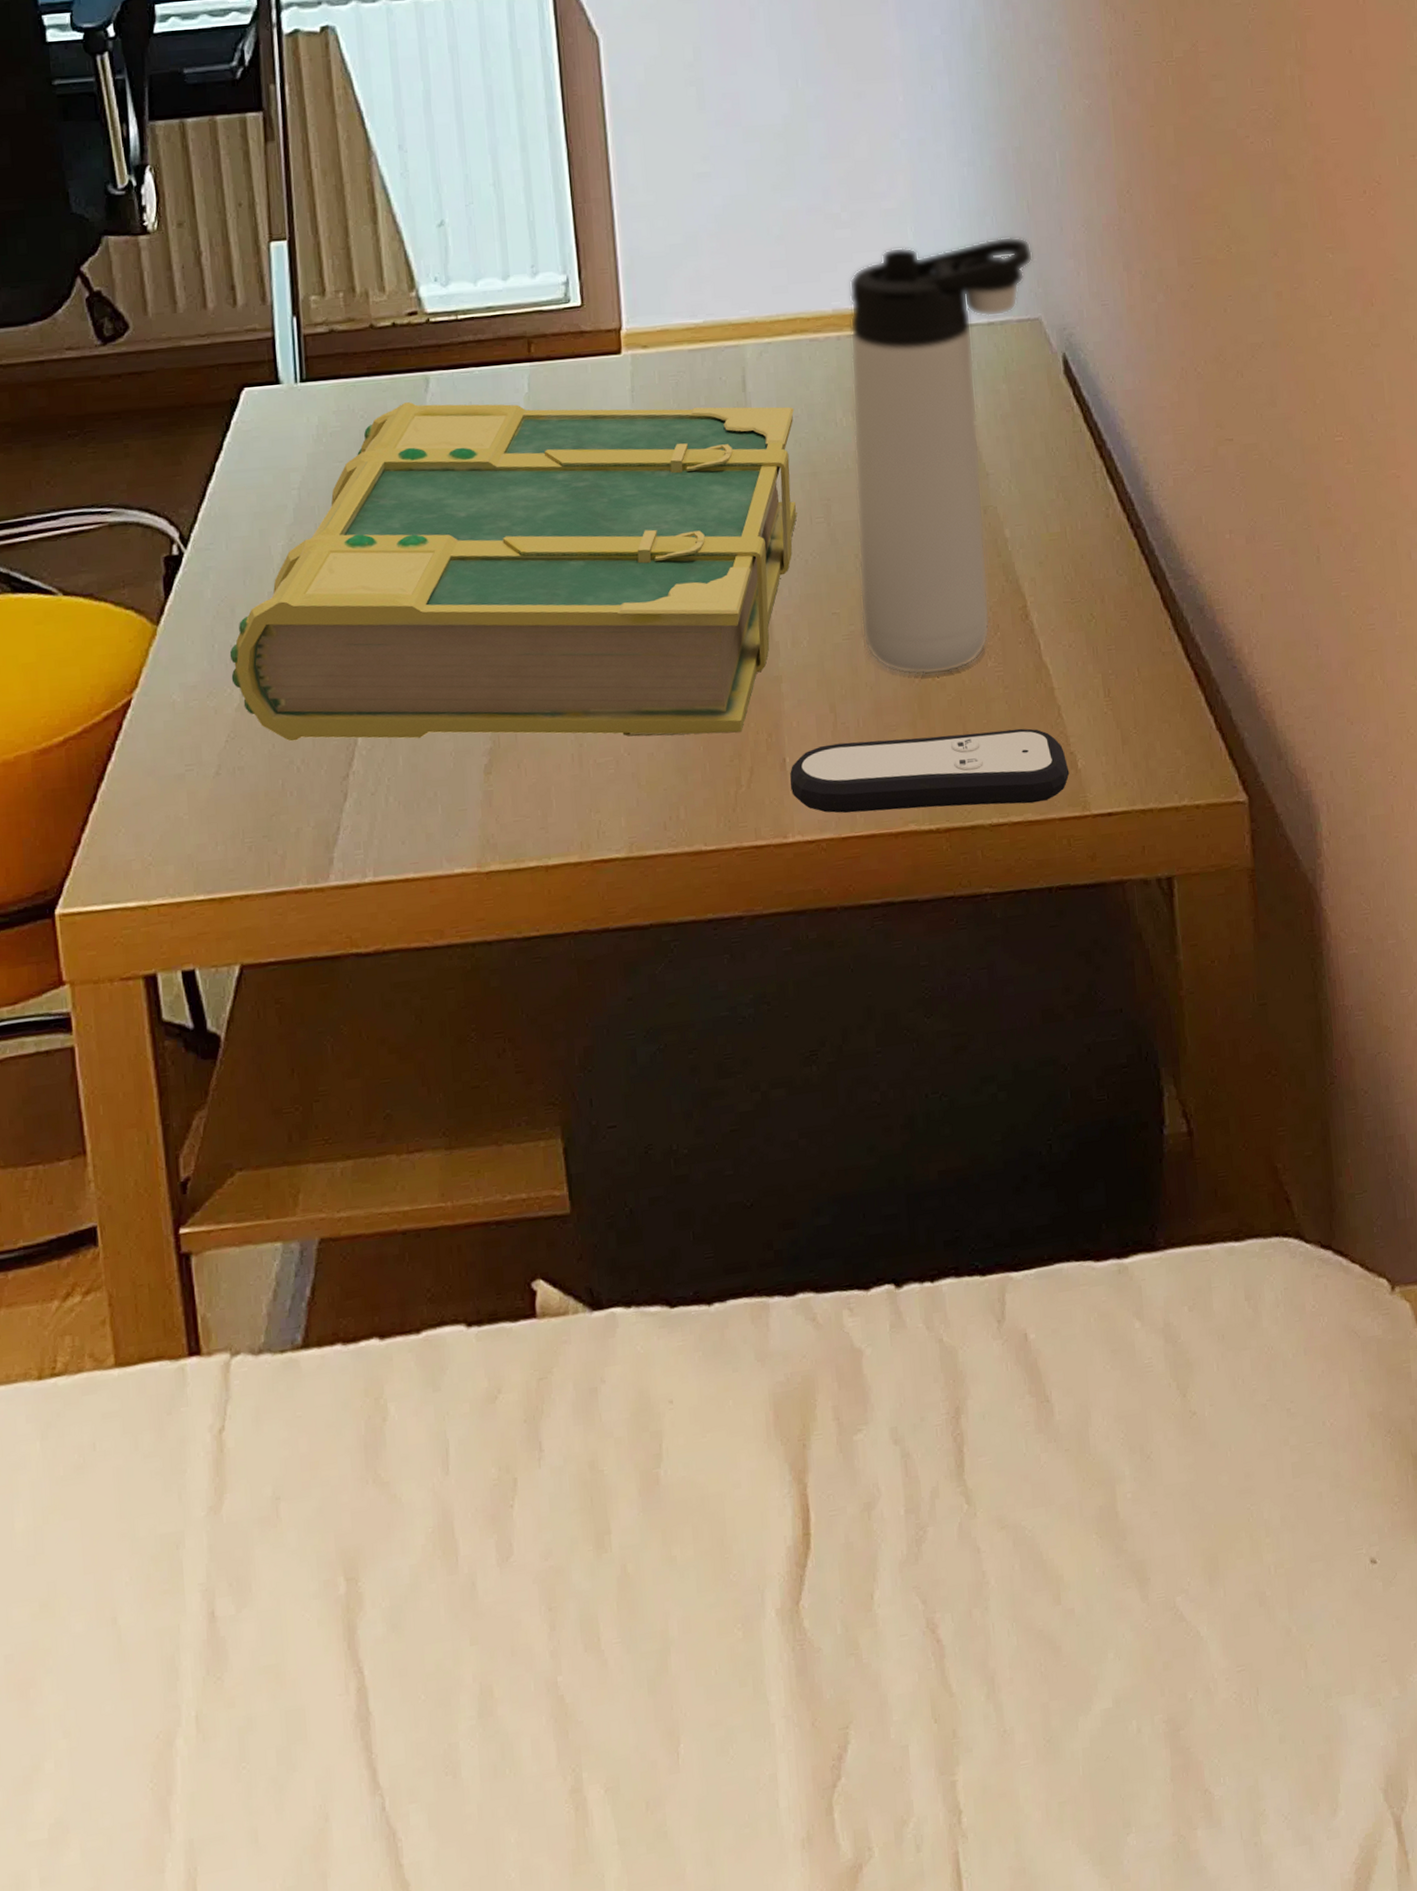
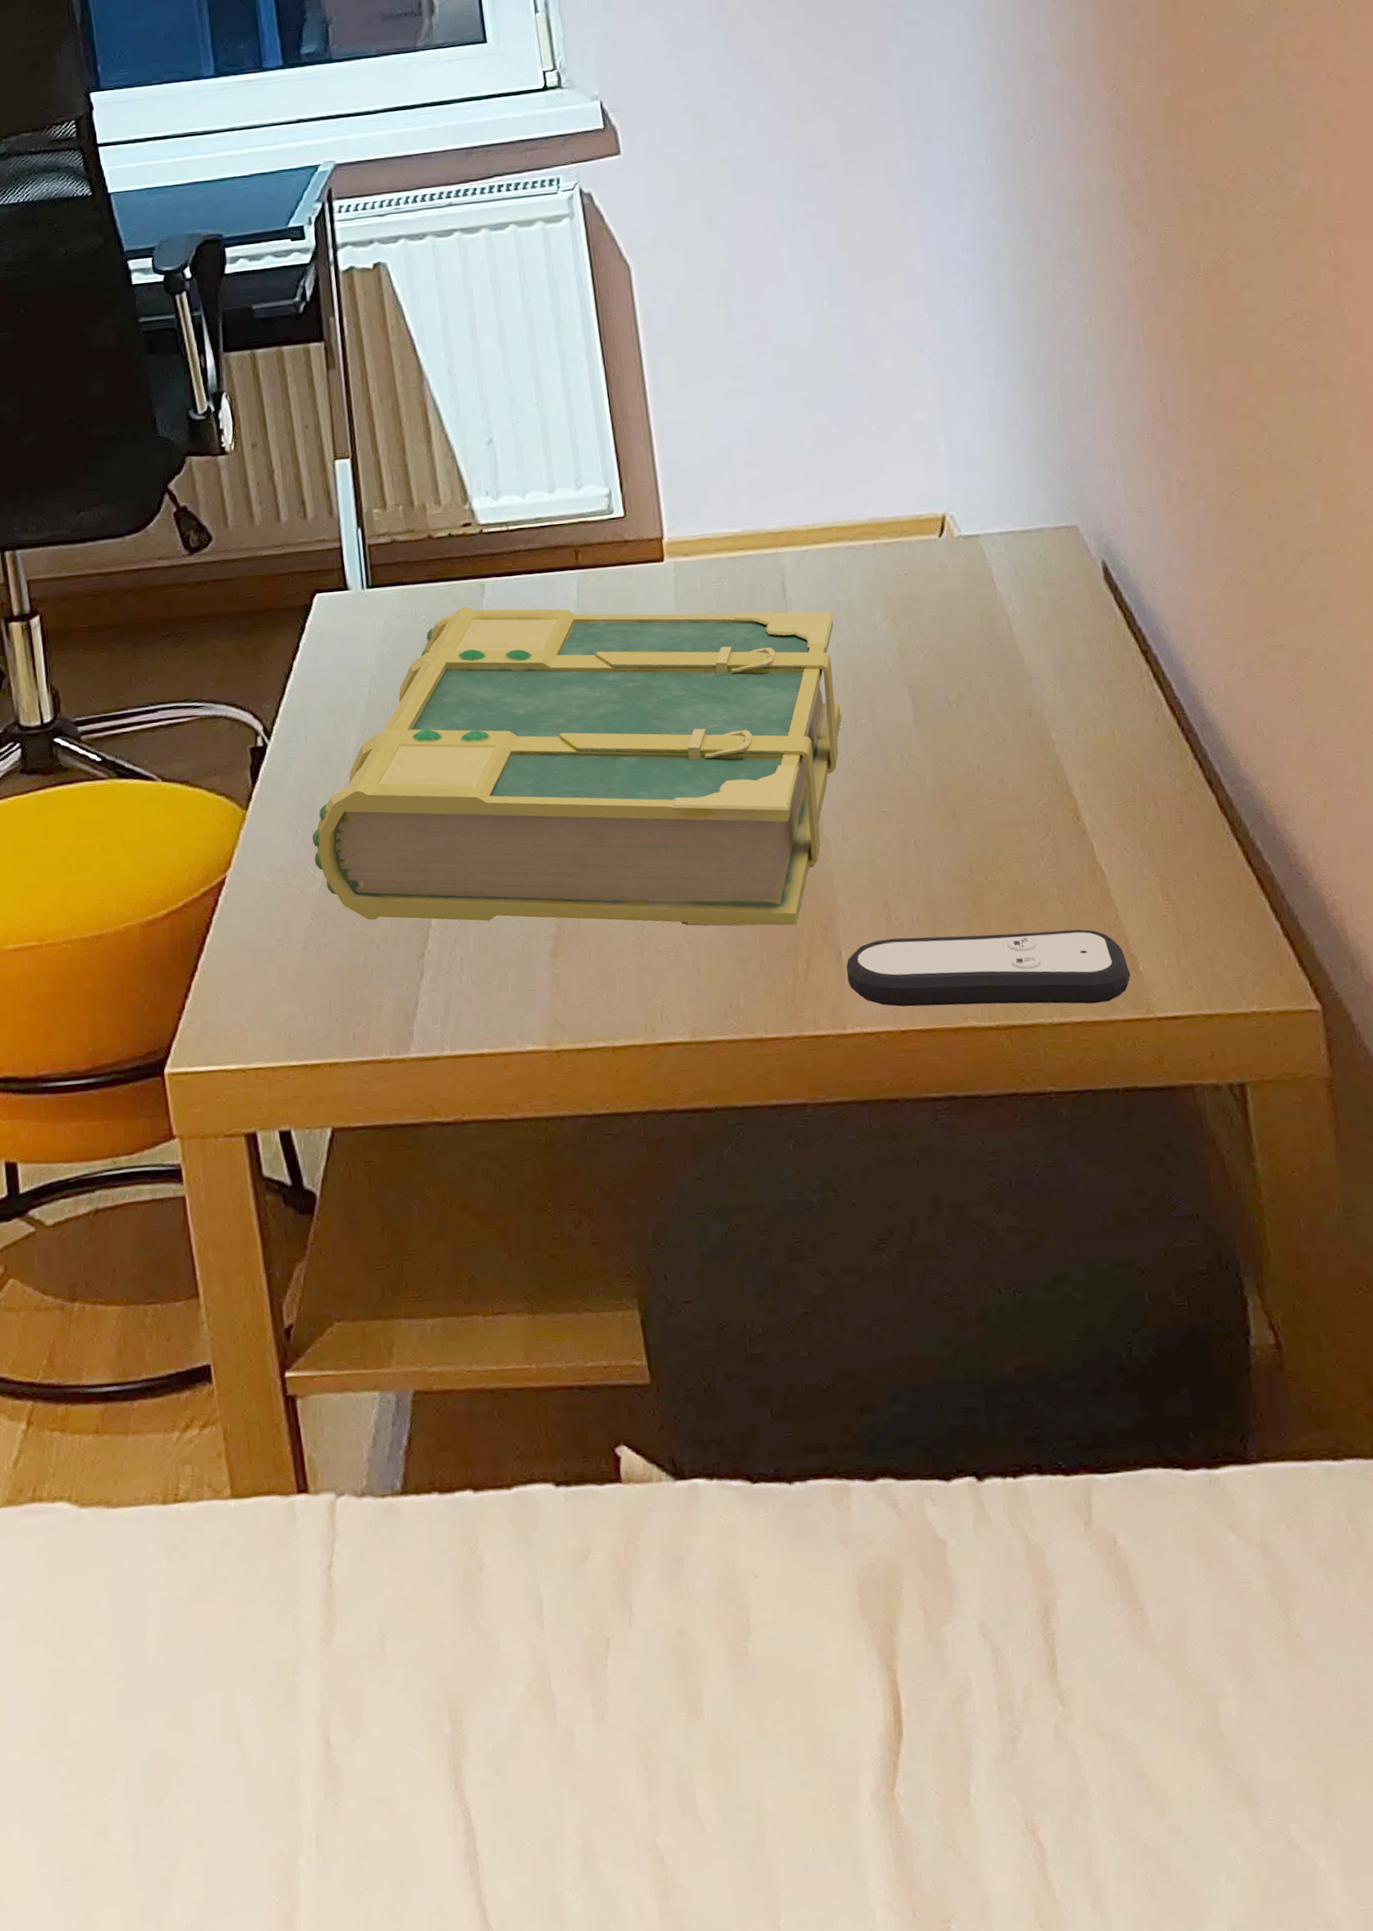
thermos bottle: present [849,236,1033,675] -> none [882,446,1067,874]

